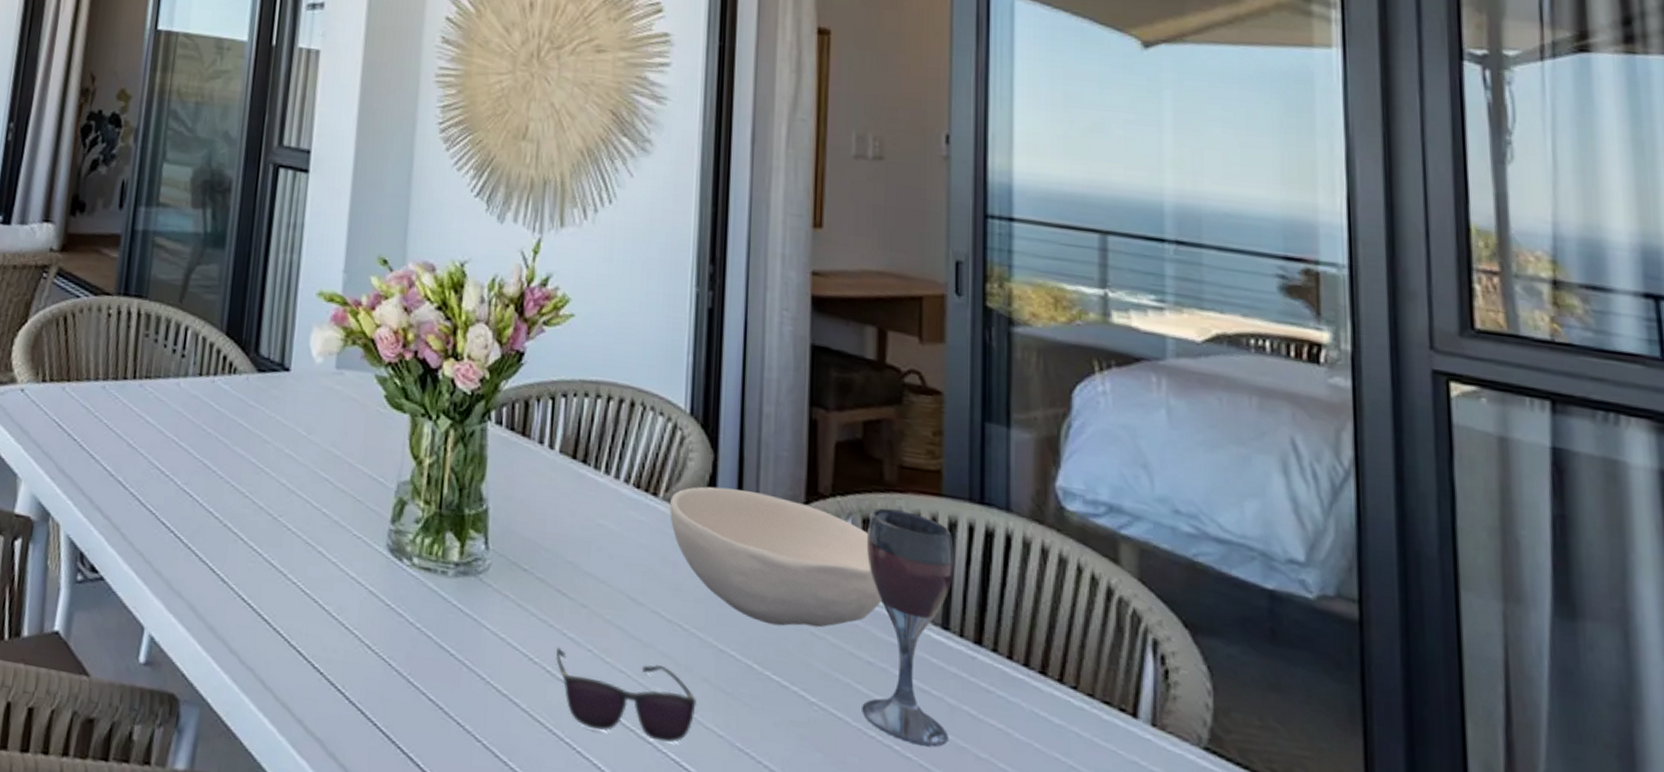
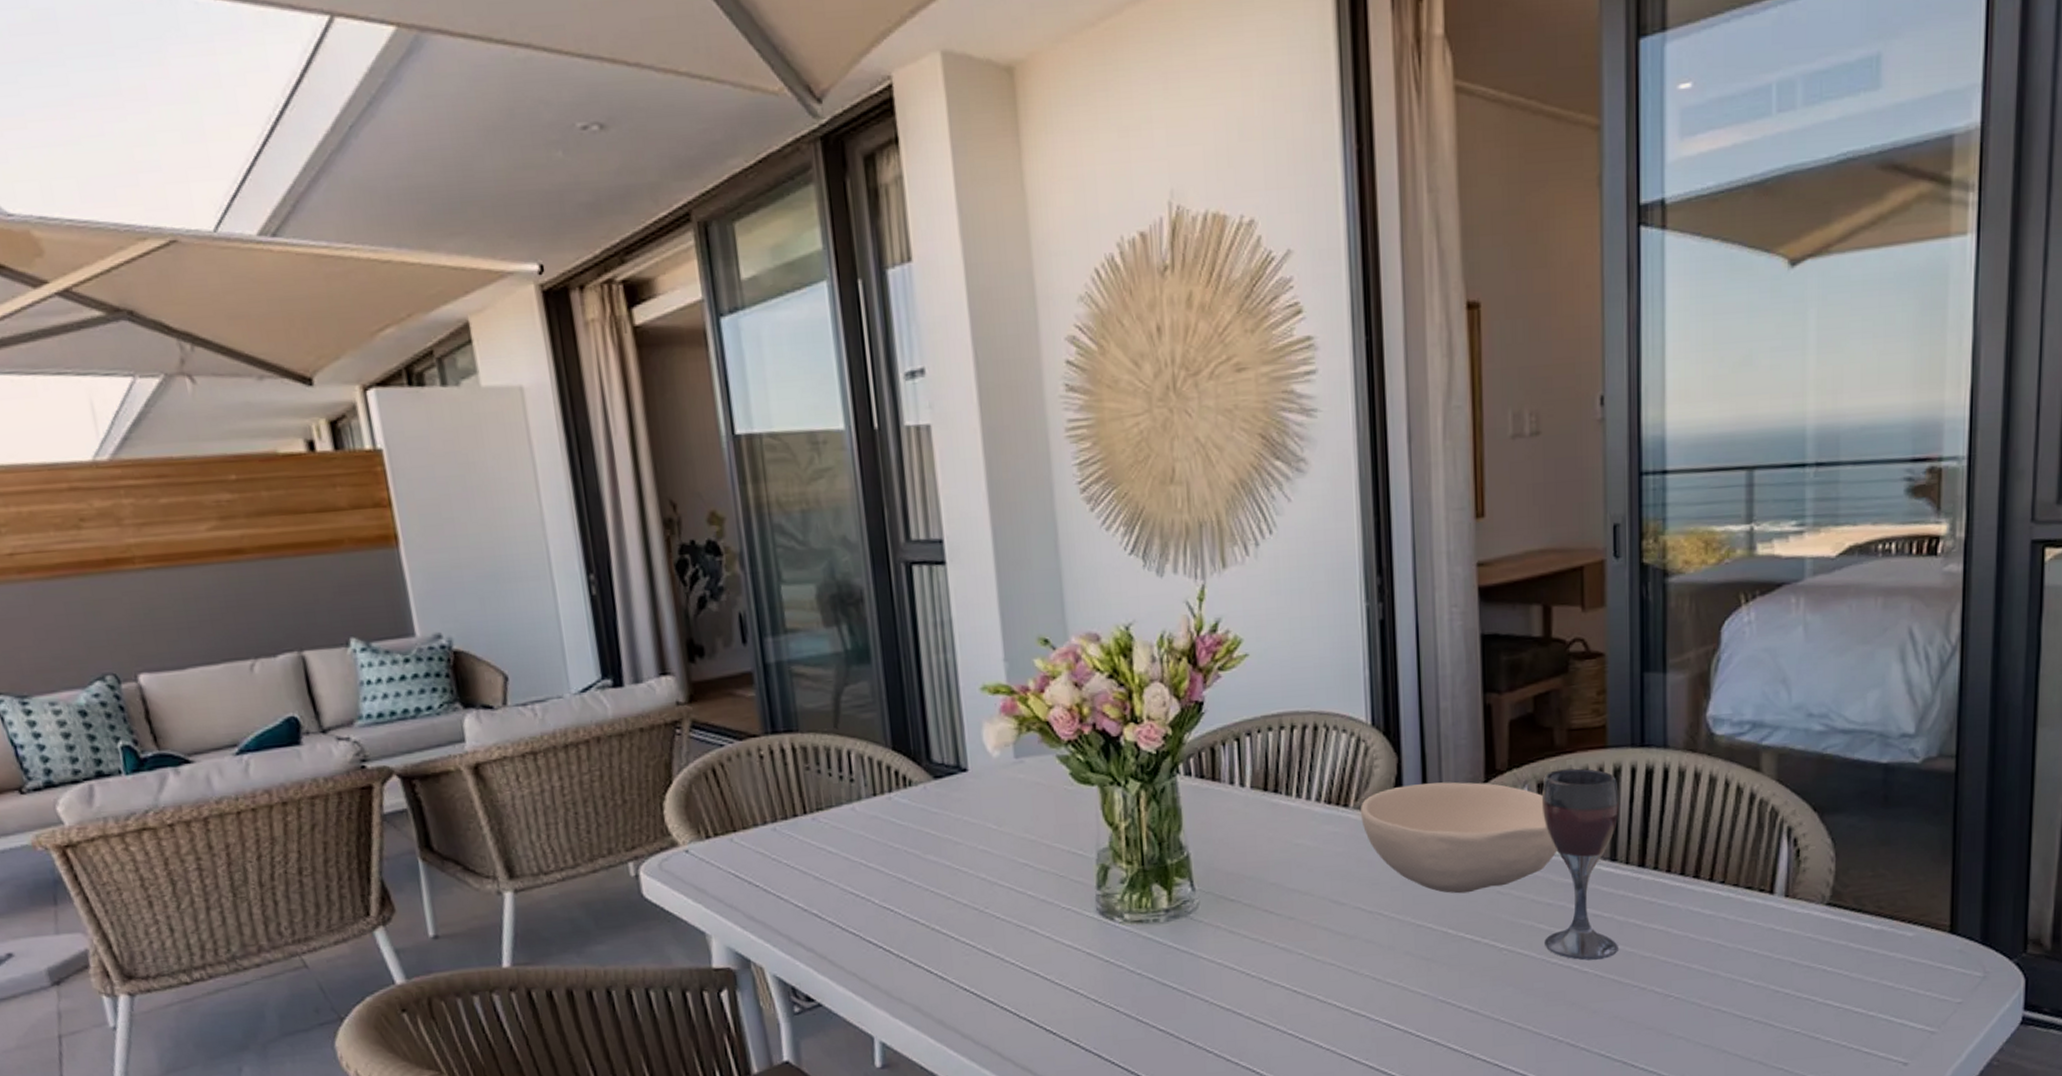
sunglasses: present [556,647,697,743] -> none [1271,951,1401,1018]

